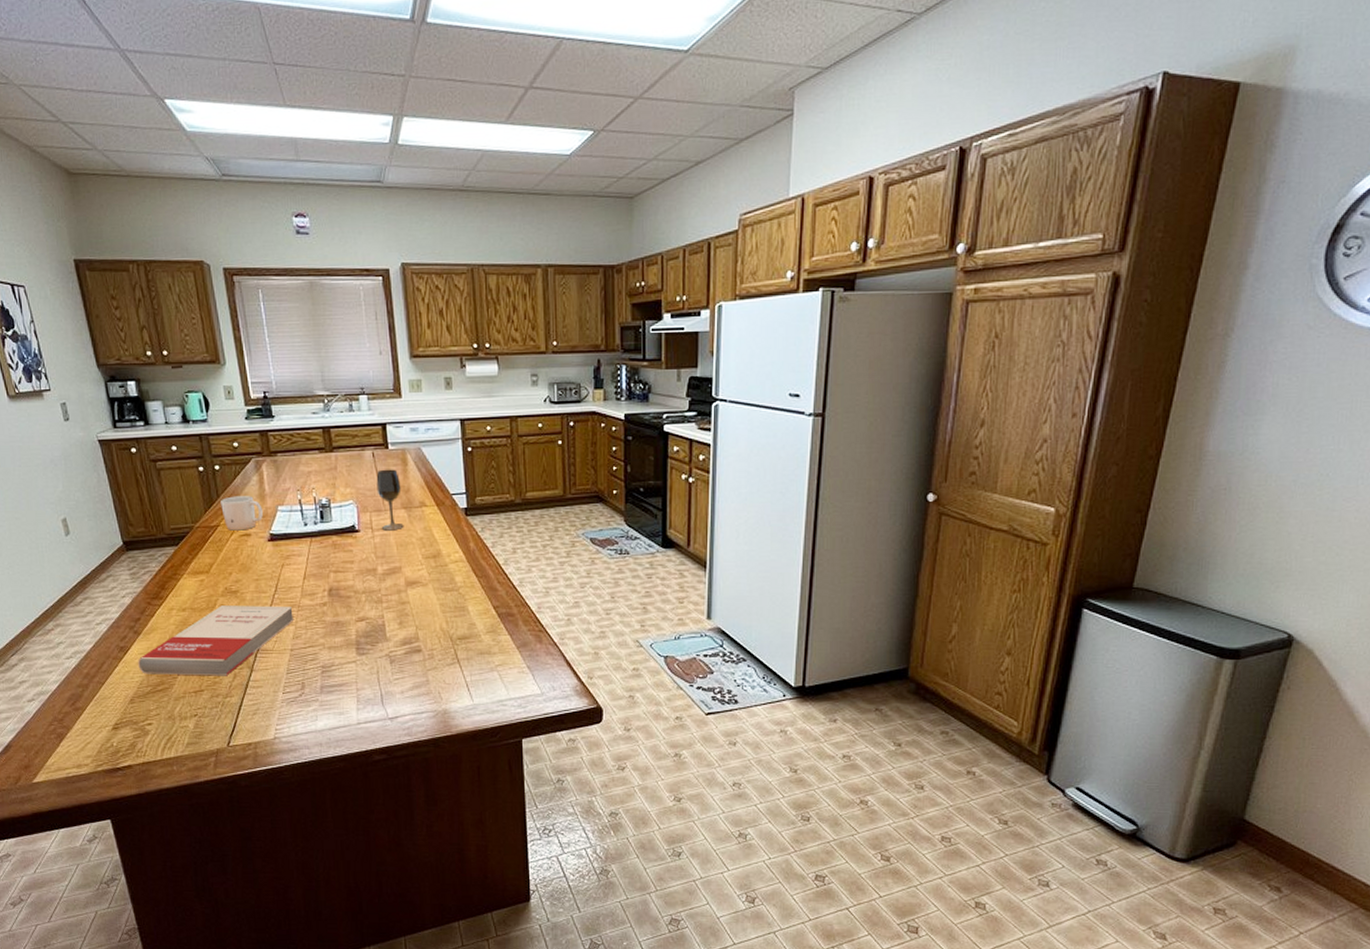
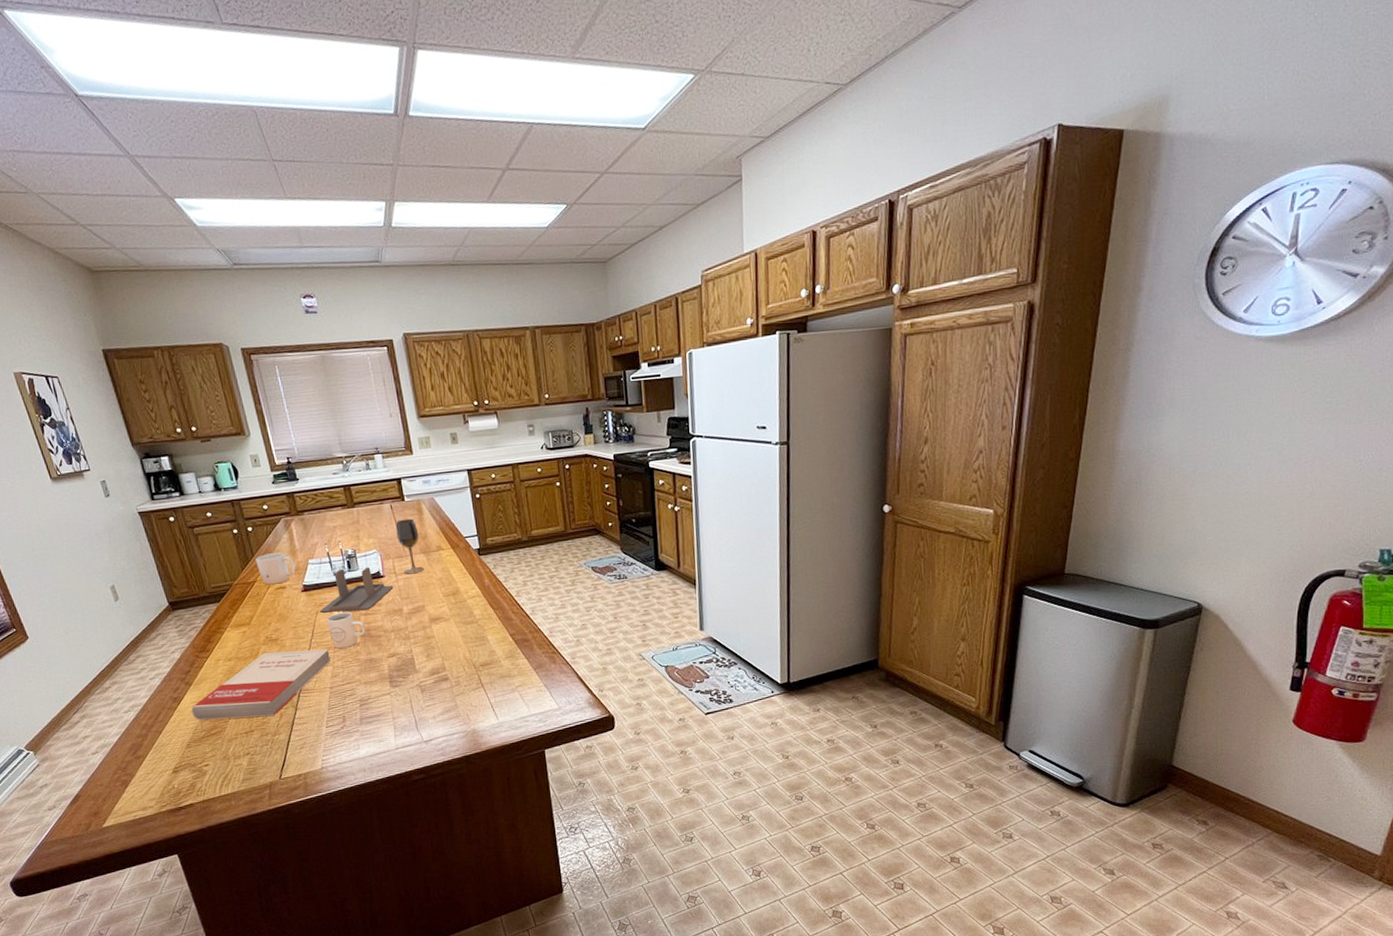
napkin holder: none [286,519,369,567] -> present [320,566,394,613]
mug: none [292,567,335,607] -> present [326,612,366,648]

